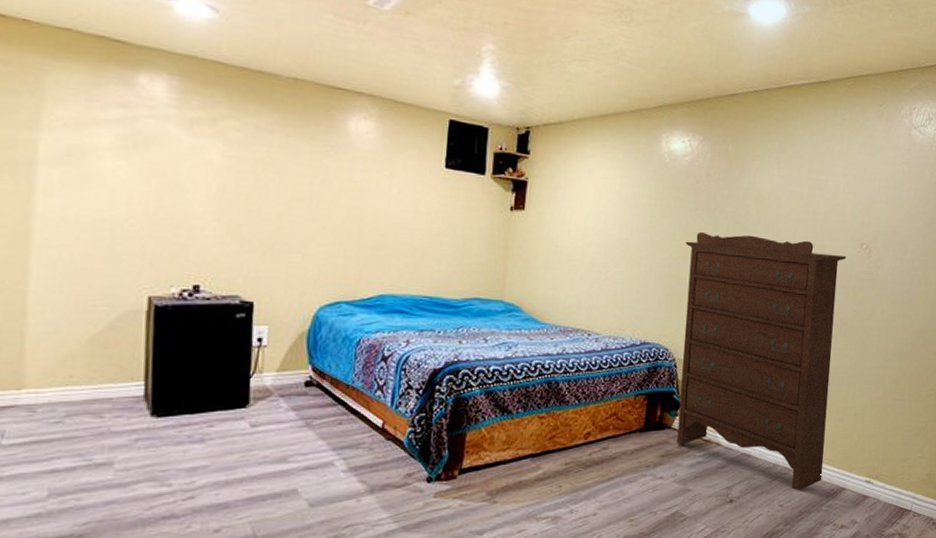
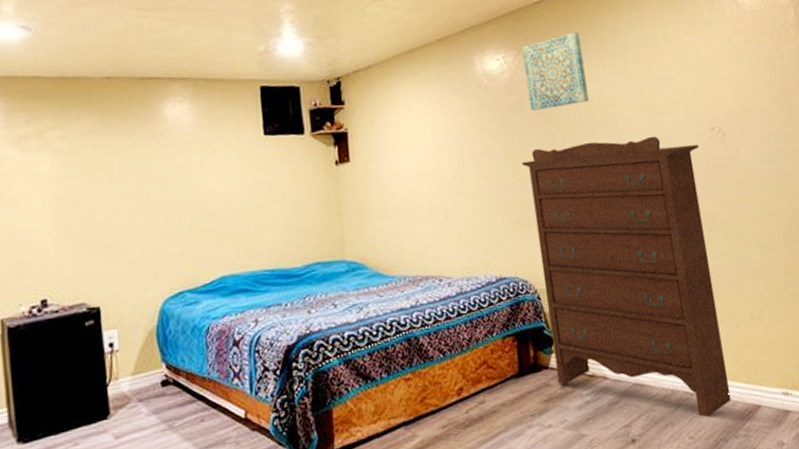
wall art: none [704,130,764,198] -> present [522,32,589,111]

